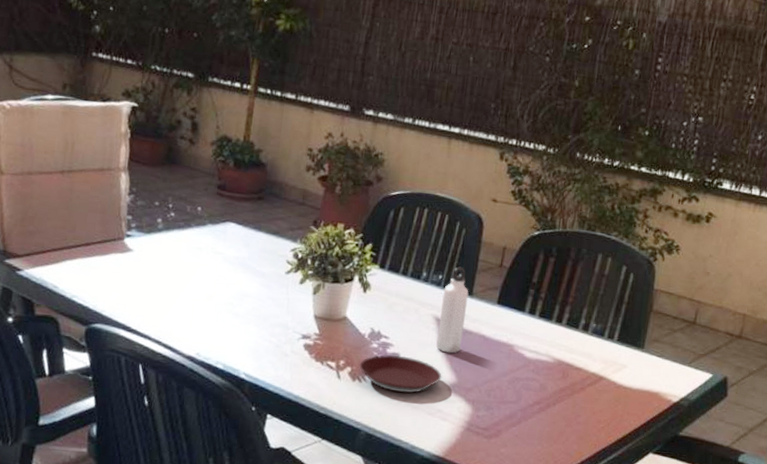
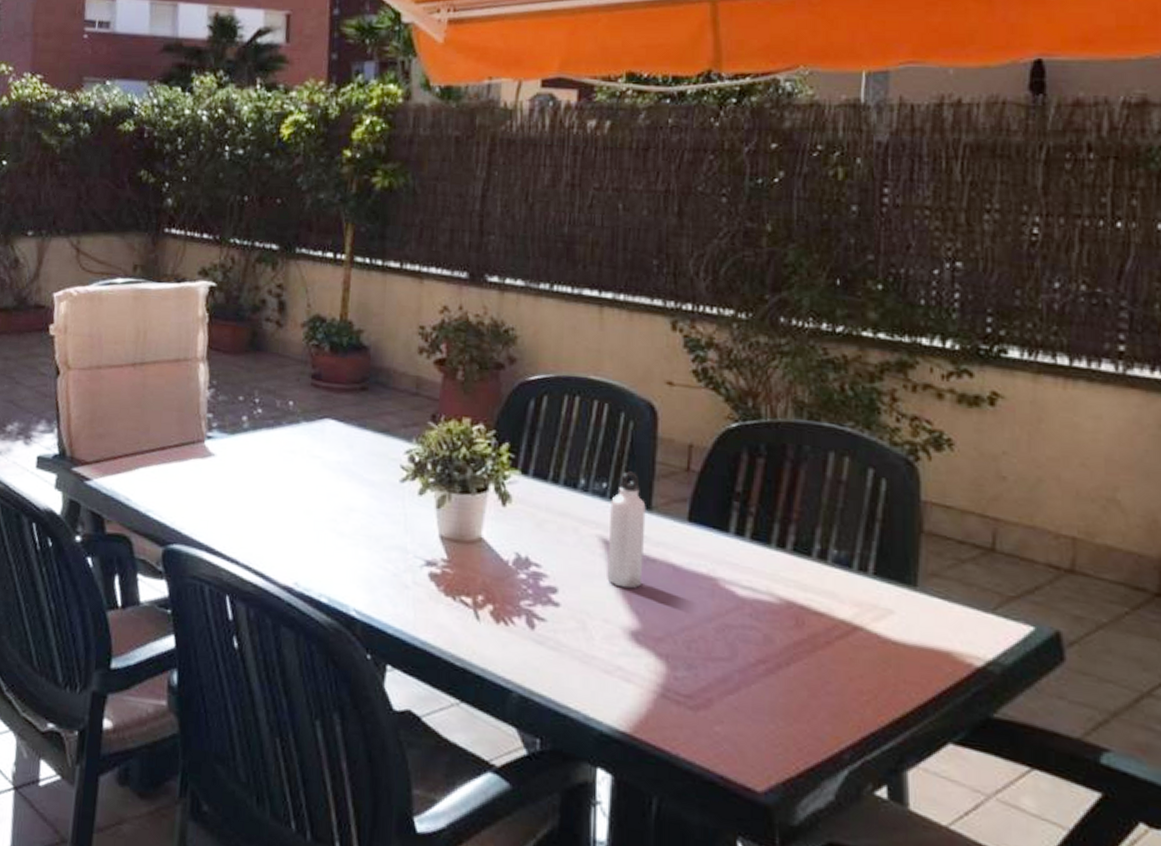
plate: present [359,355,442,394] -> none [504,589,619,643]

